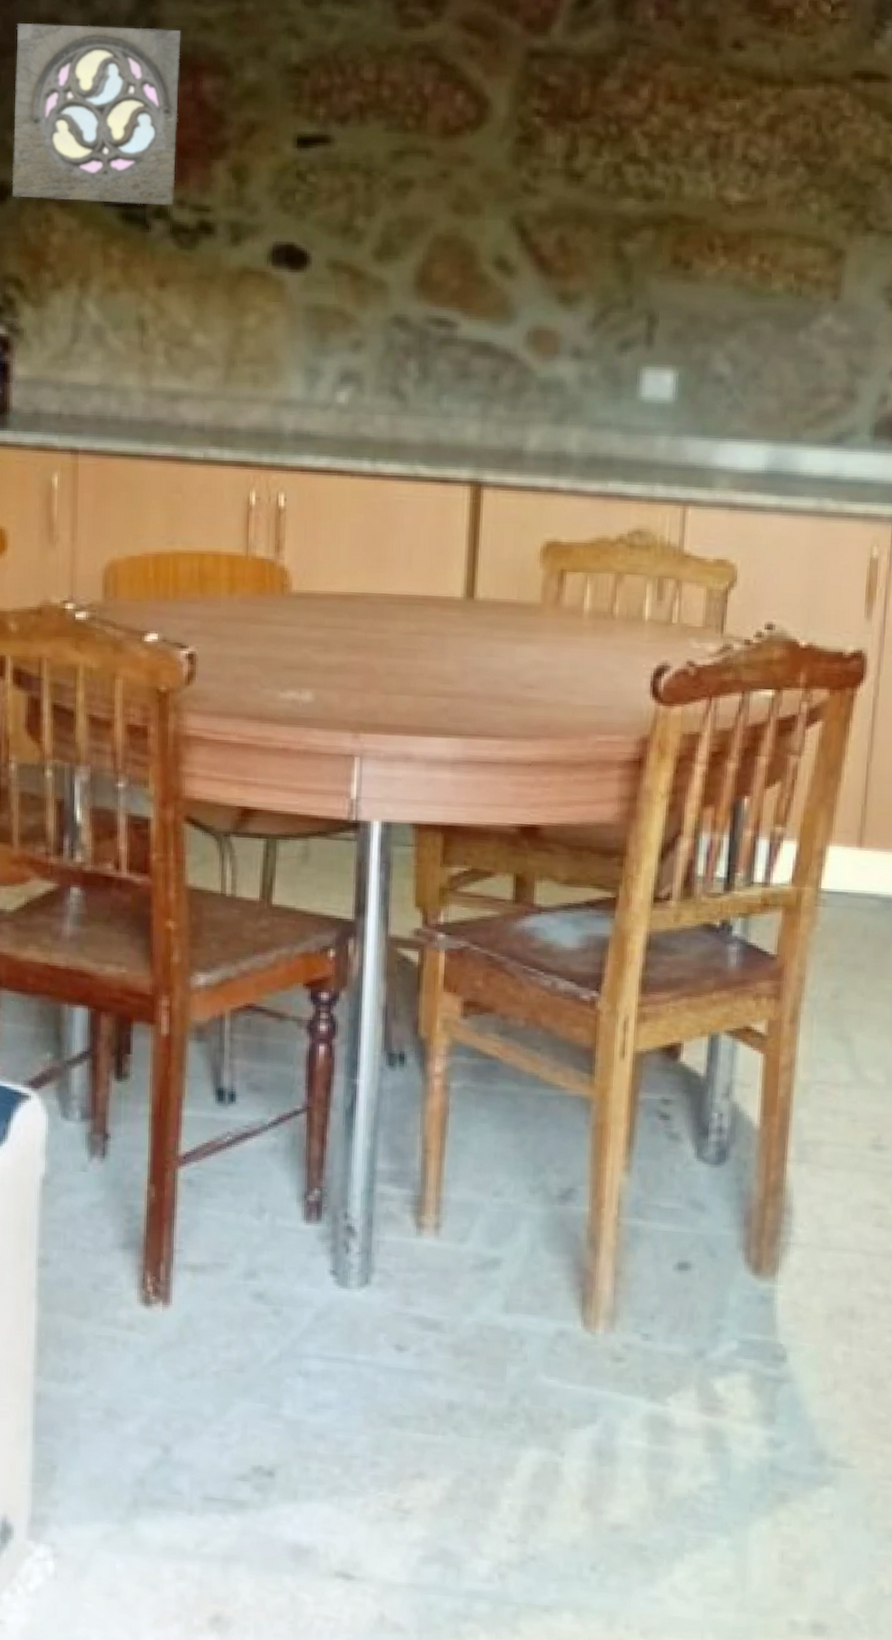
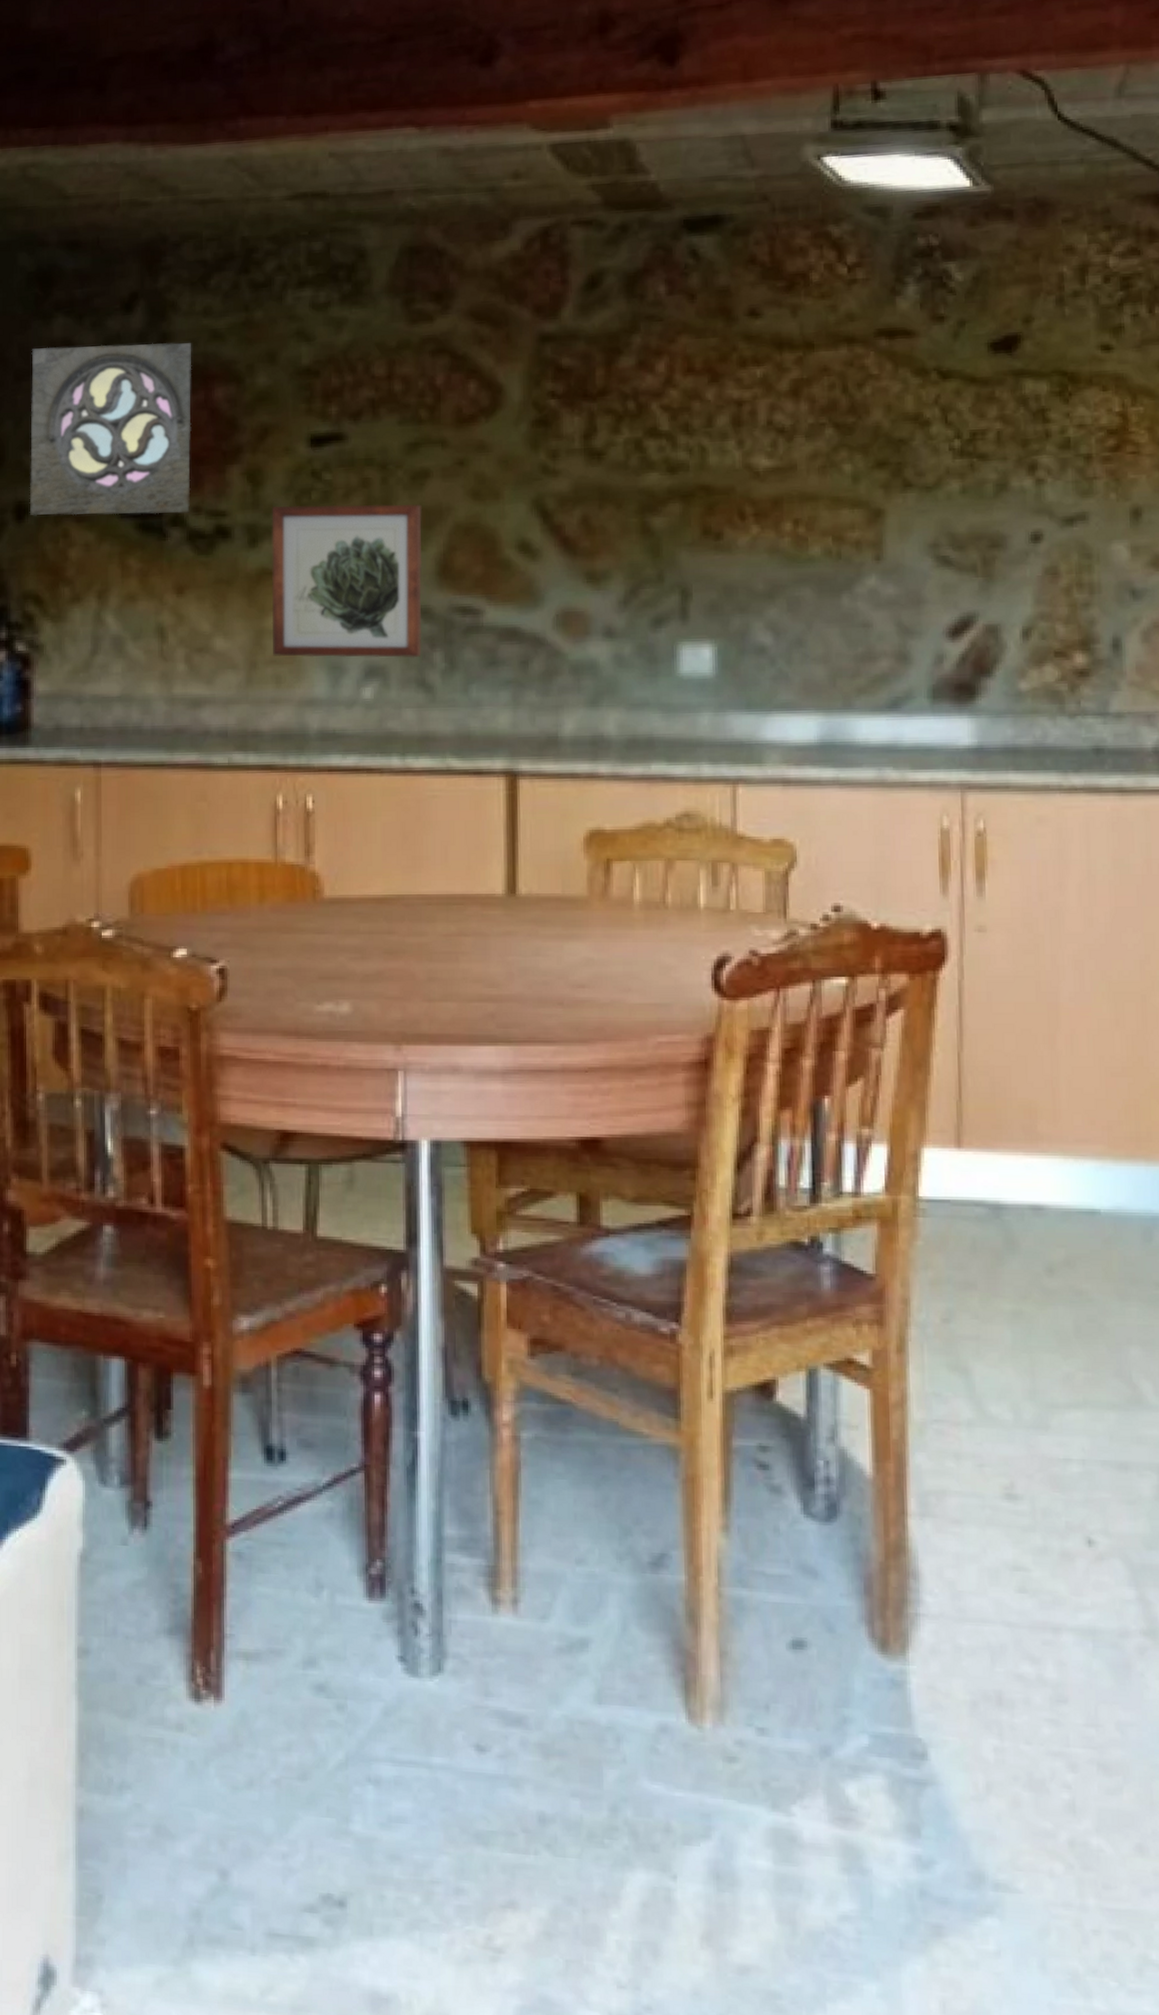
wall art: none [251,205,404,366] -> present [271,503,423,658]

